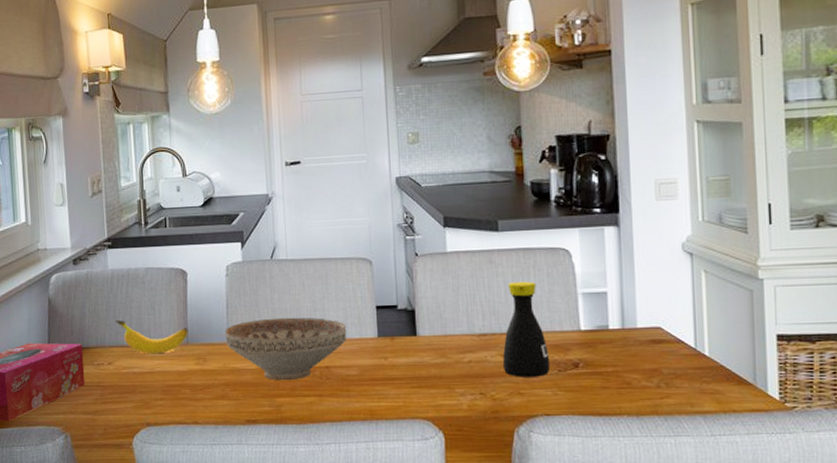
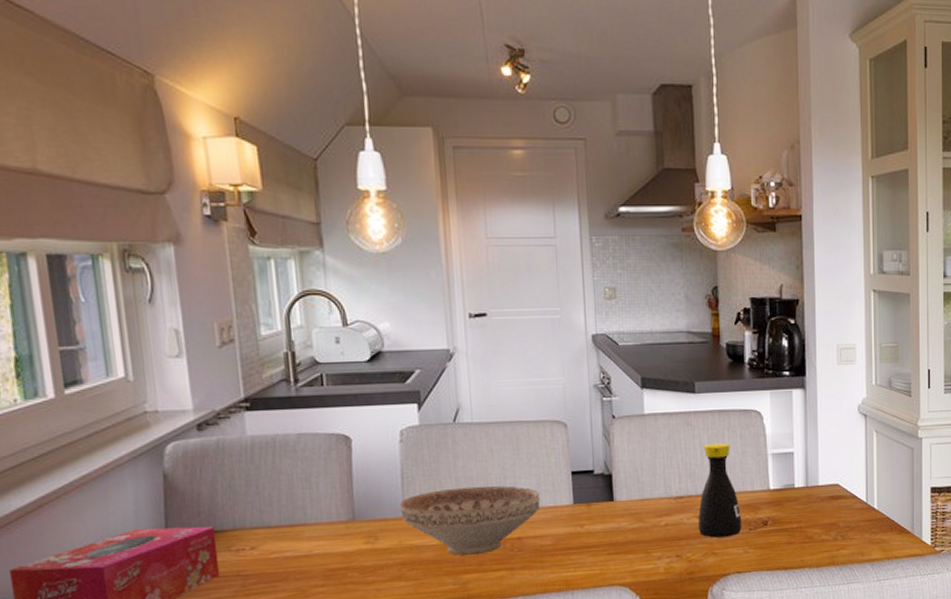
banana: present [116,319,189,354] -> none [259,496,355,535]

